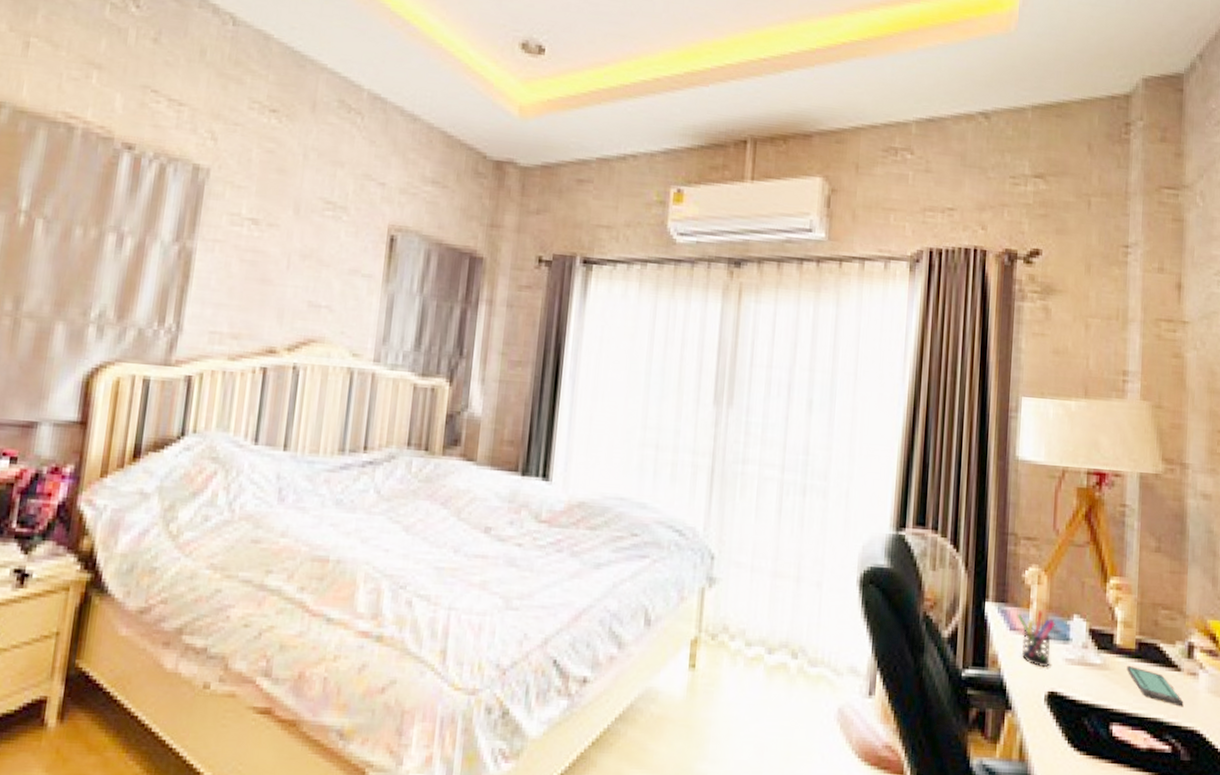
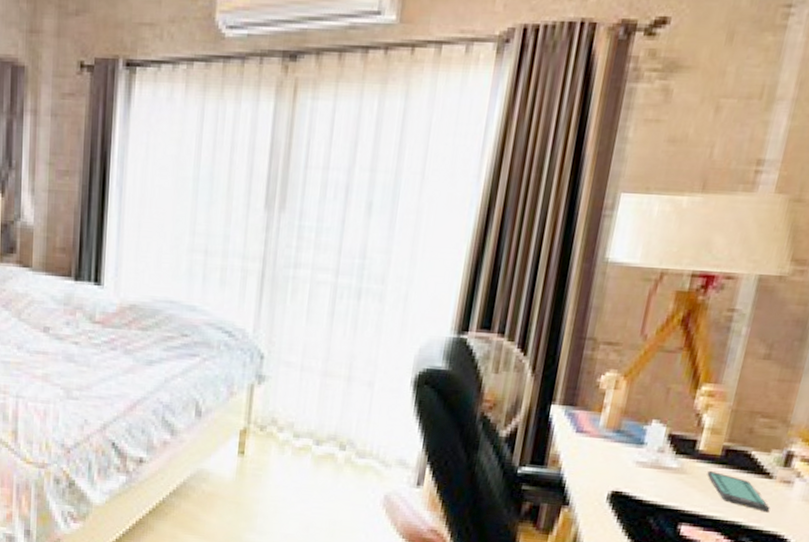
pen holder: present [1017,610,1056,668] -> none [586,415,630,469]

